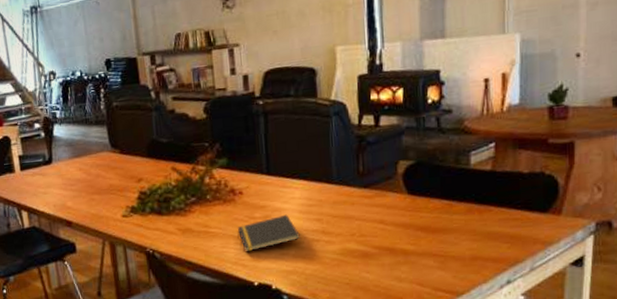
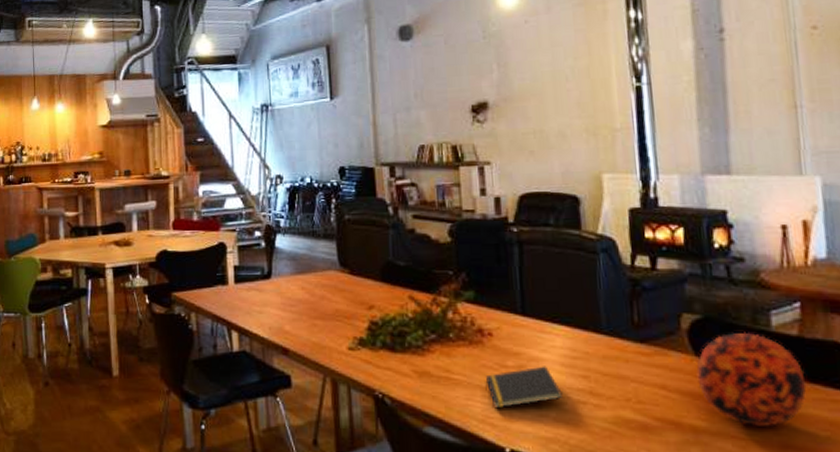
decorative ball: none [408,171,495,245] -> present [696,332,807,426]

